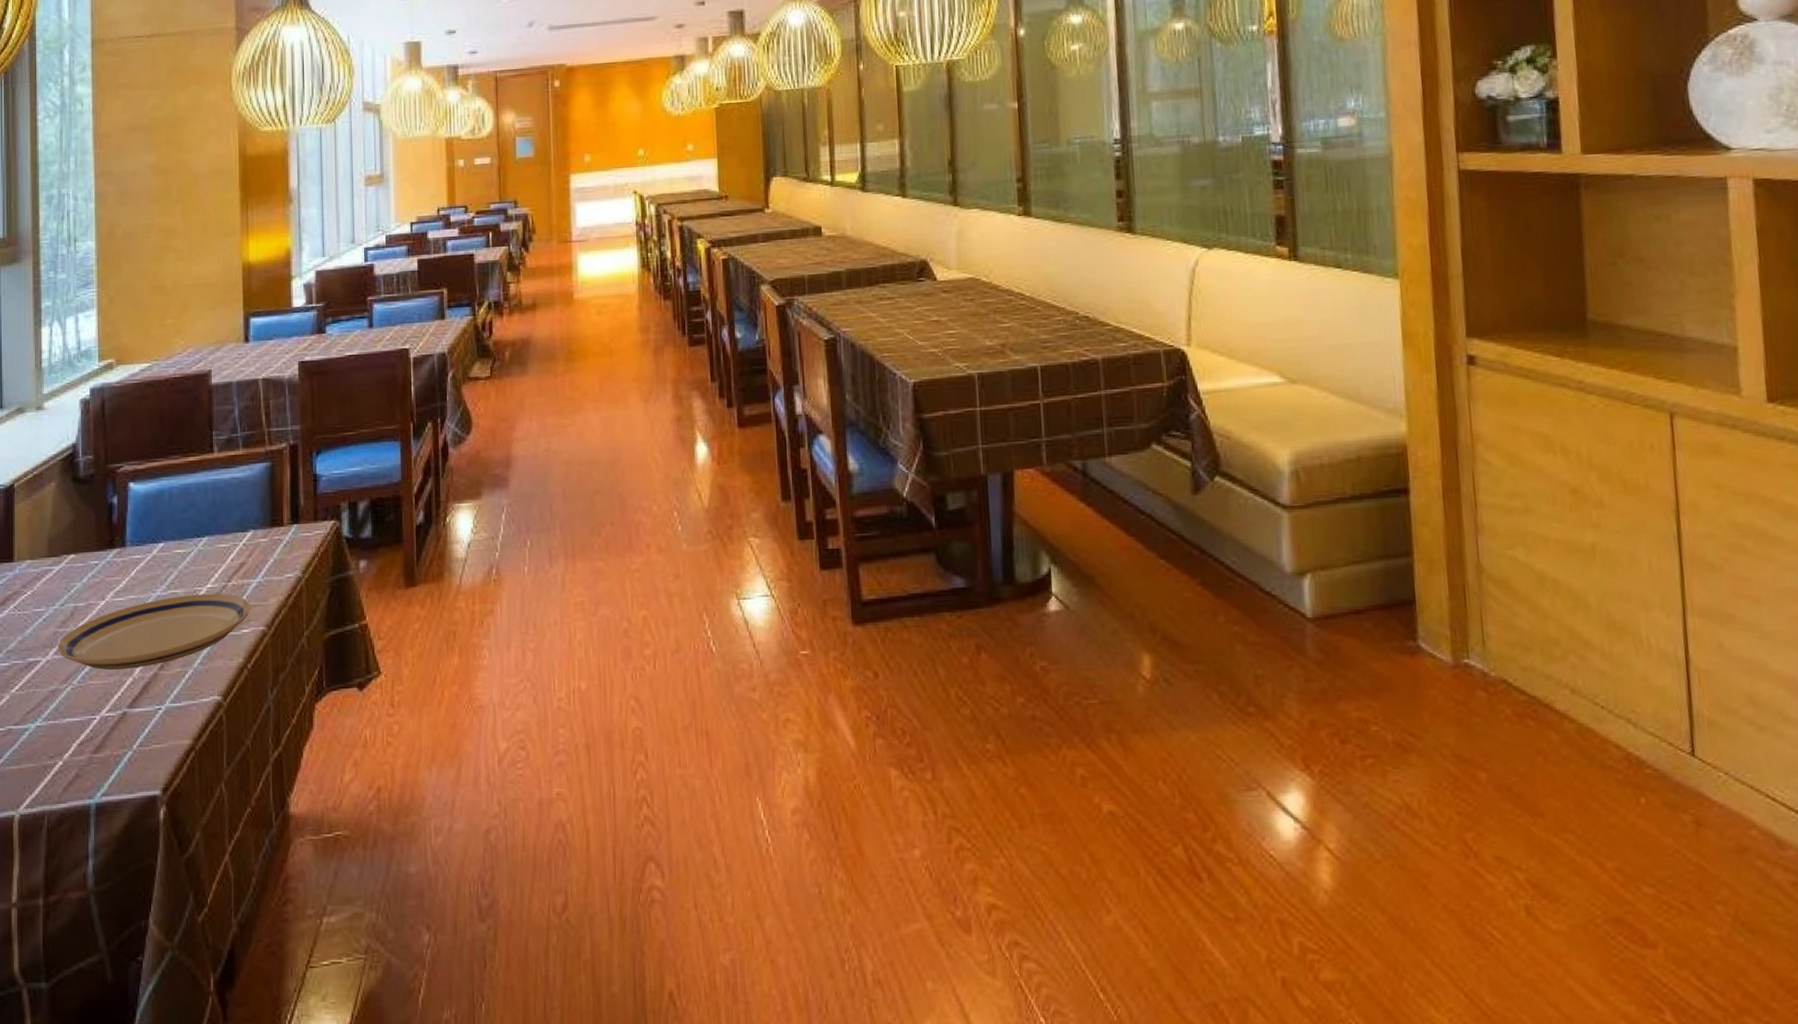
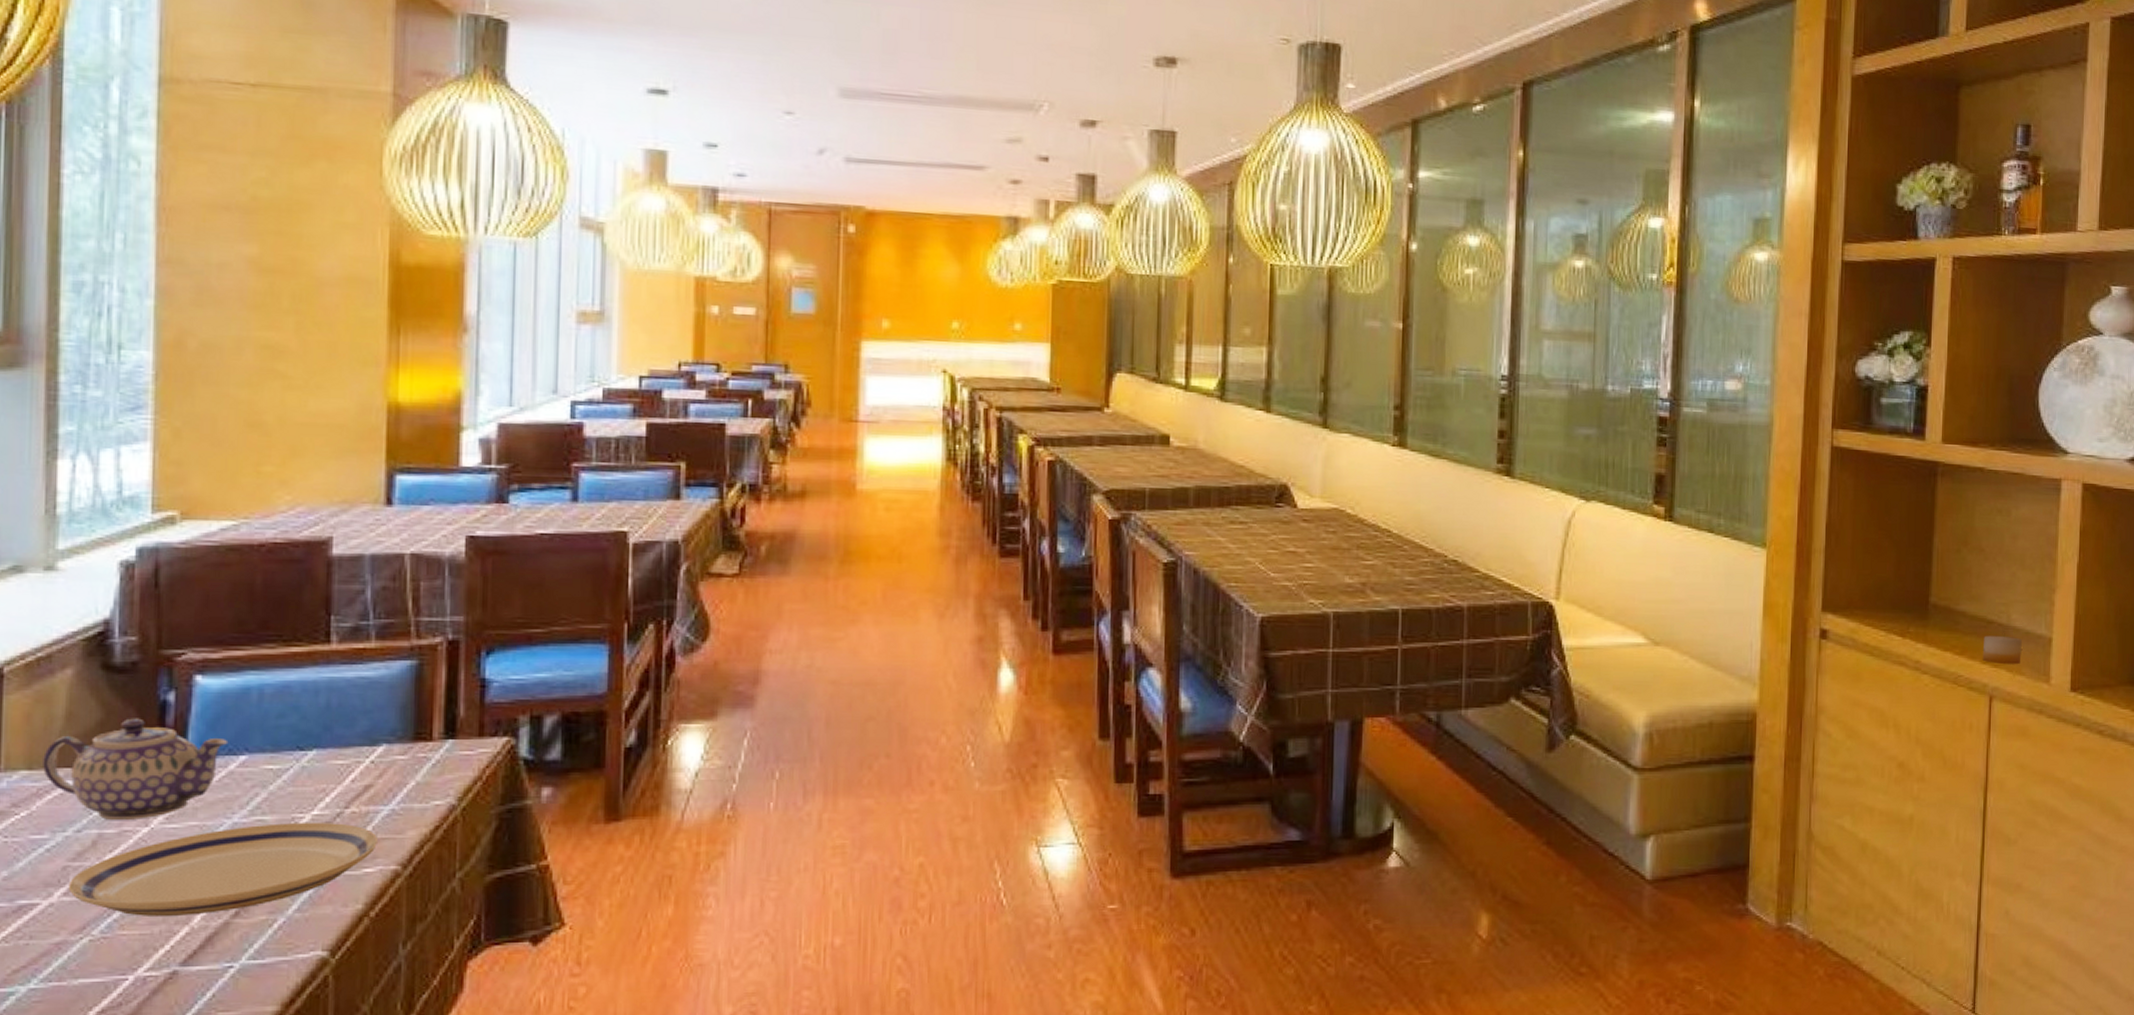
teapot: none [40,517,152,596] -> present [43,718,229,820]
candle: none [1655,348,1703,379] -> present [1982,635,2022,665]

